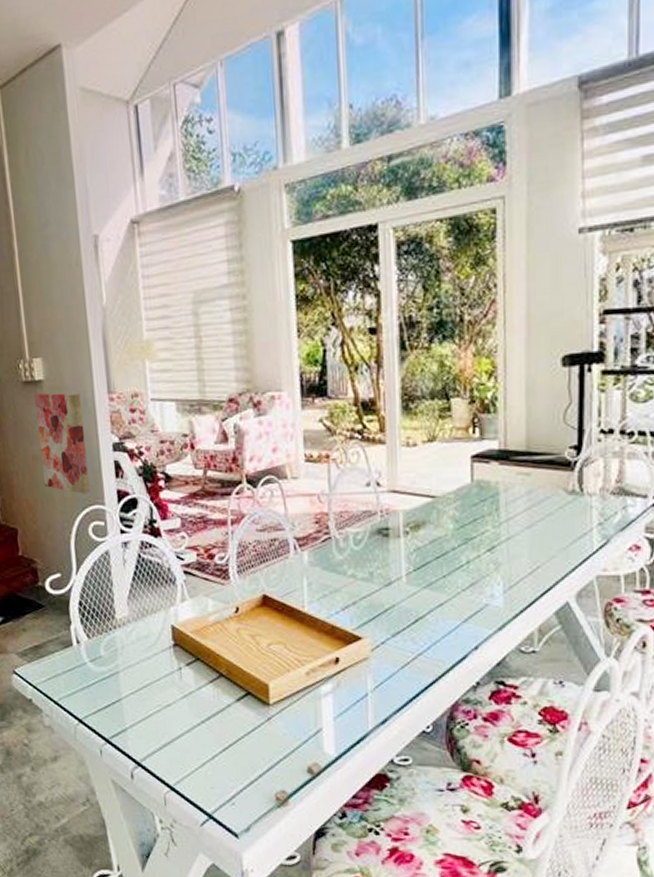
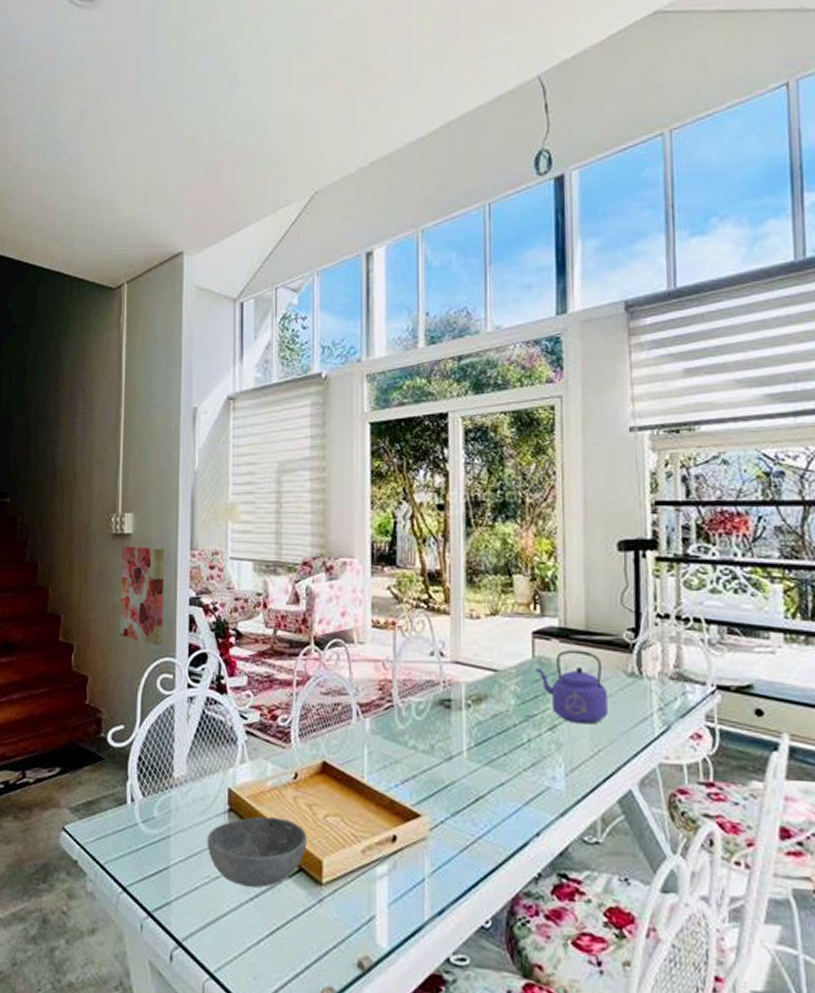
bowl: none [155,649,253,712] -> present [207,816,307,888]
kettle: none [474,471,548,543] -> present [536,650,609,725]

